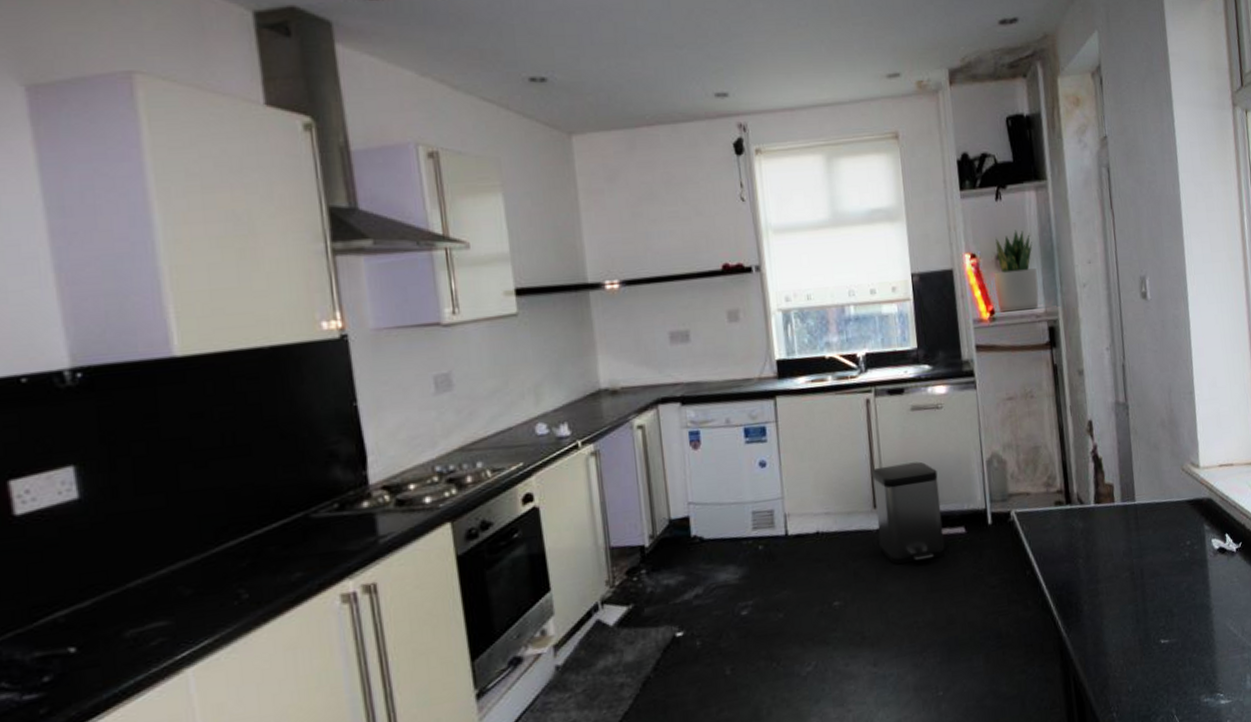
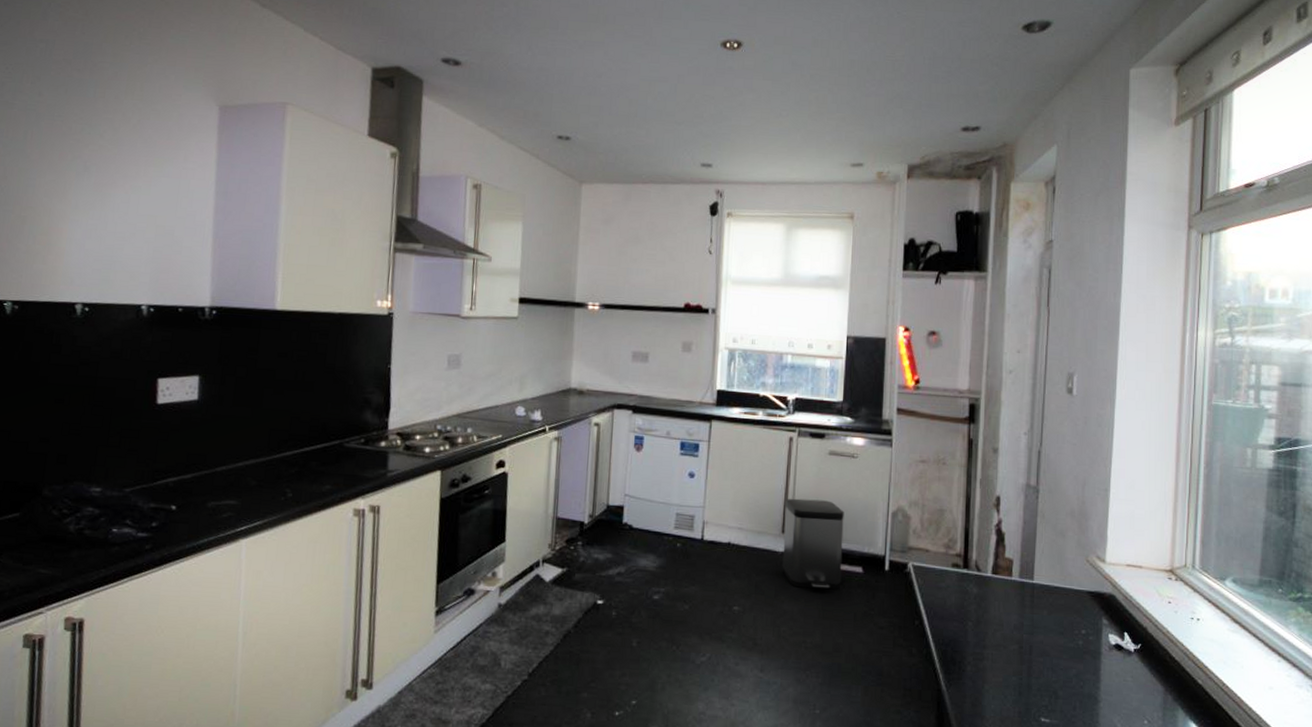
planter: present [994,230,1039,312] -> none [923,312,965,386]

